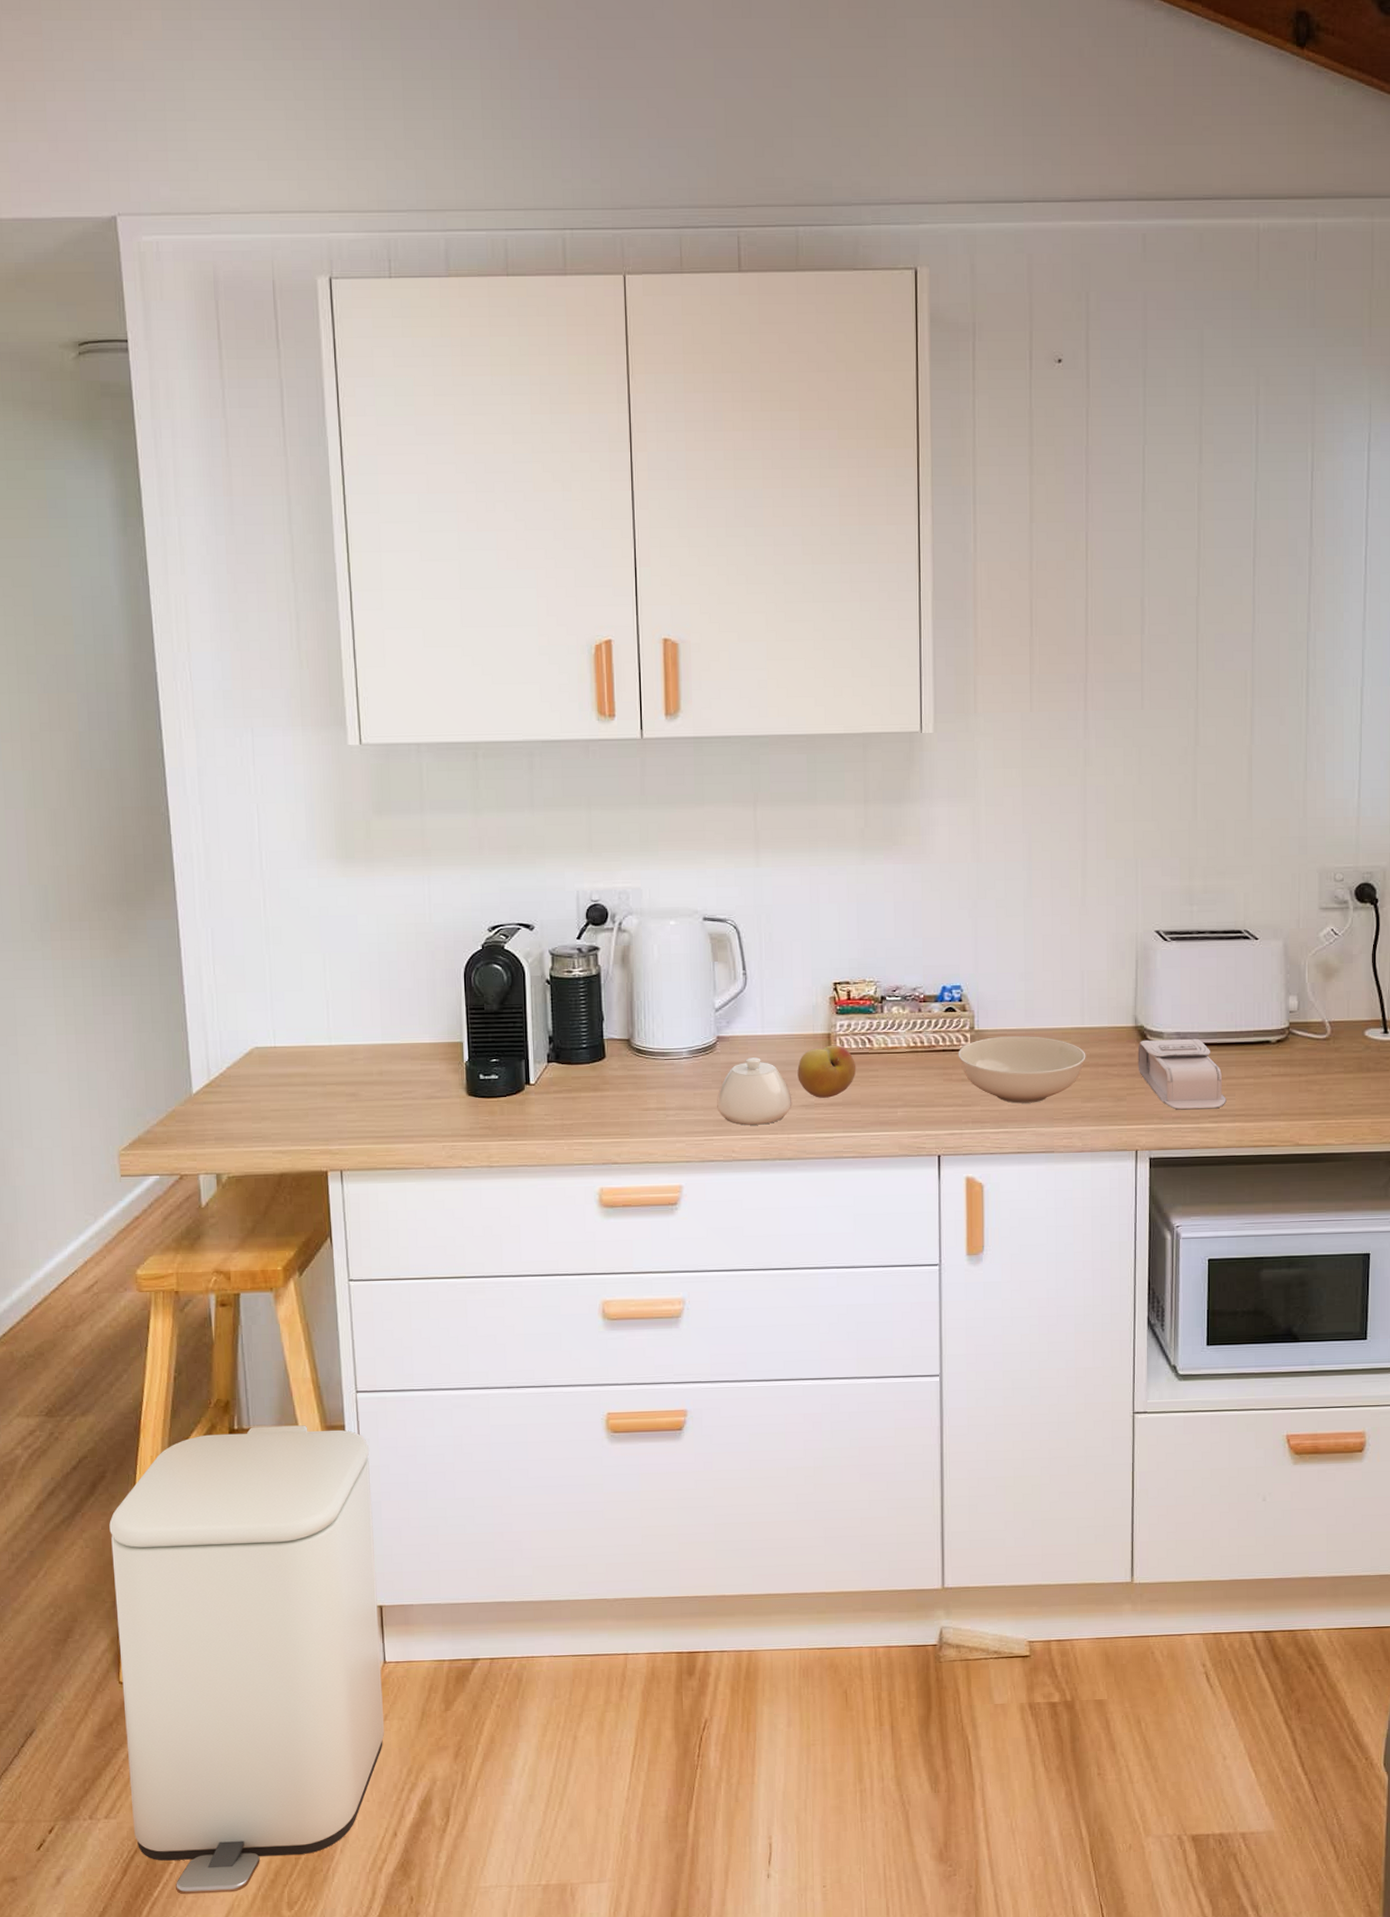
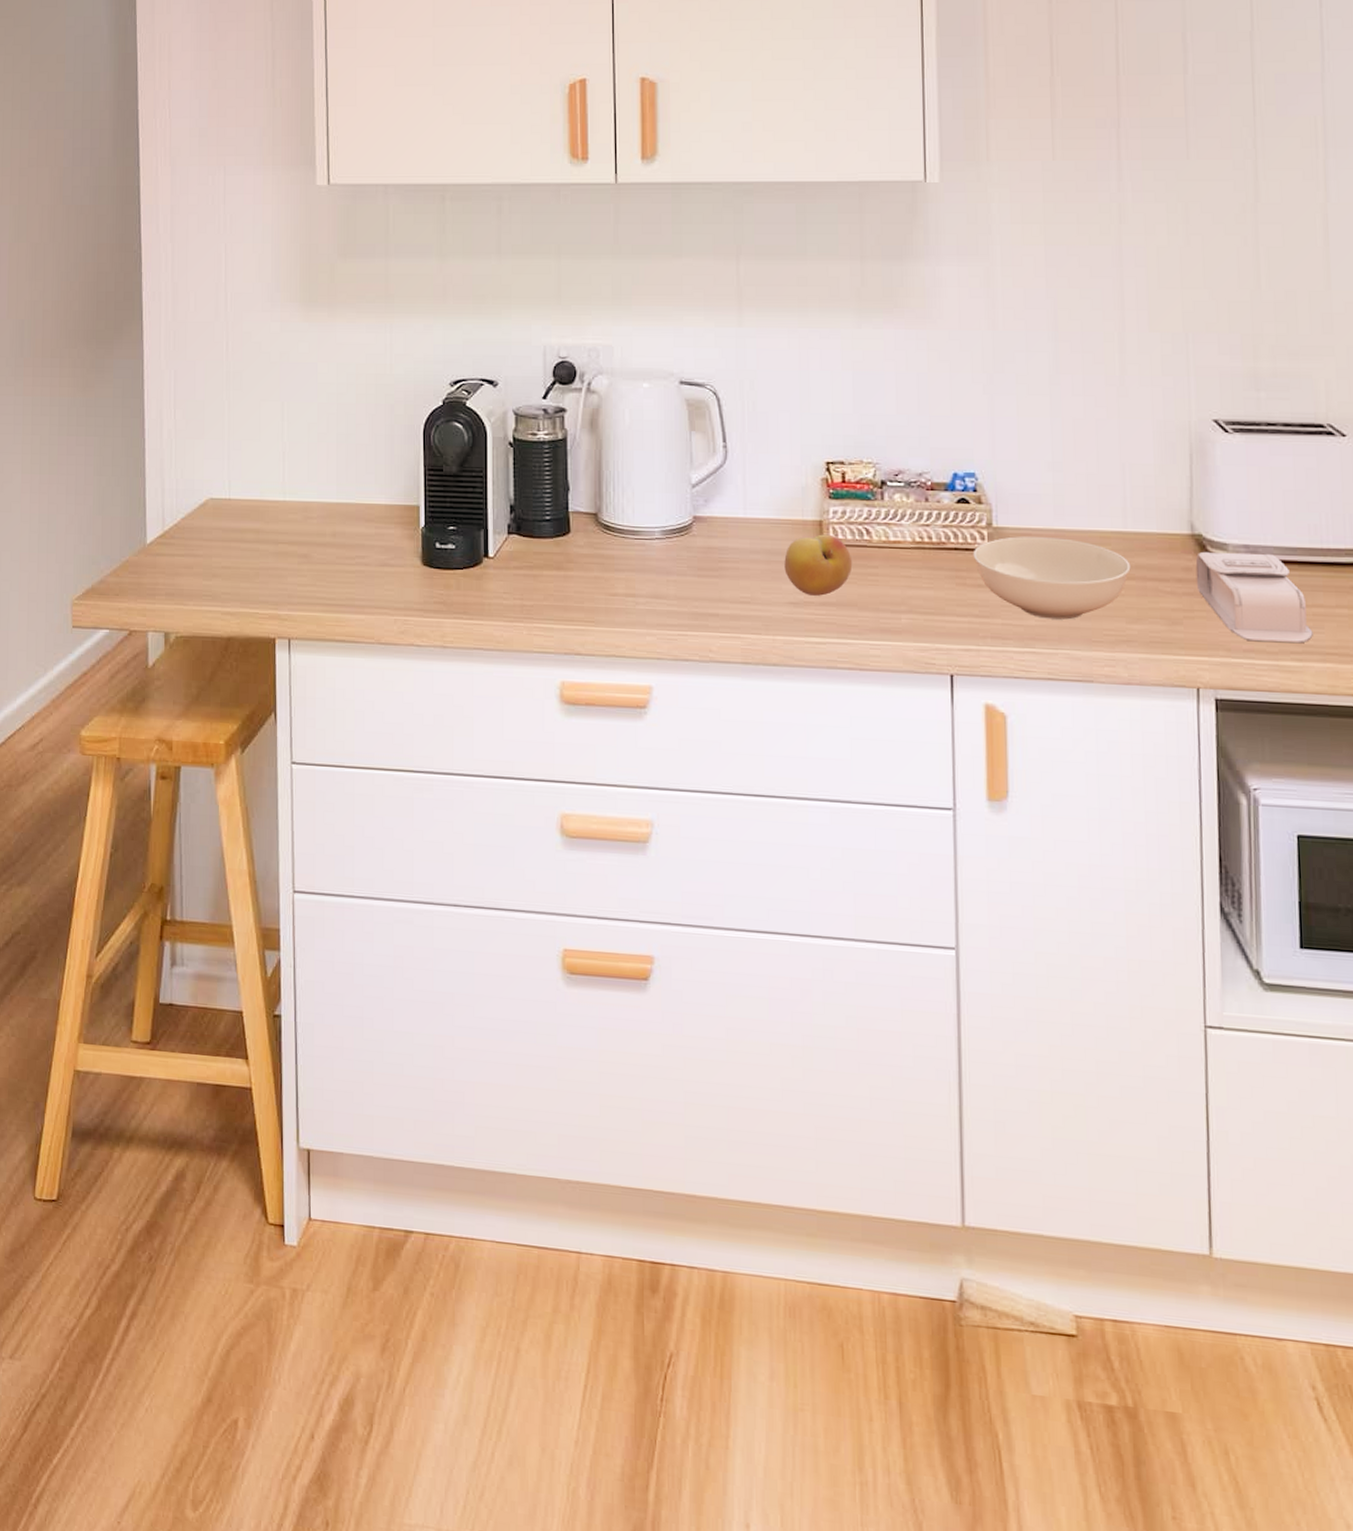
pedal bin: present [109,1425,385,1895] -> none [36,919,307,1476]
sugar bowl: present [717,1057,792,1125] -> none [692,543,778,622]

